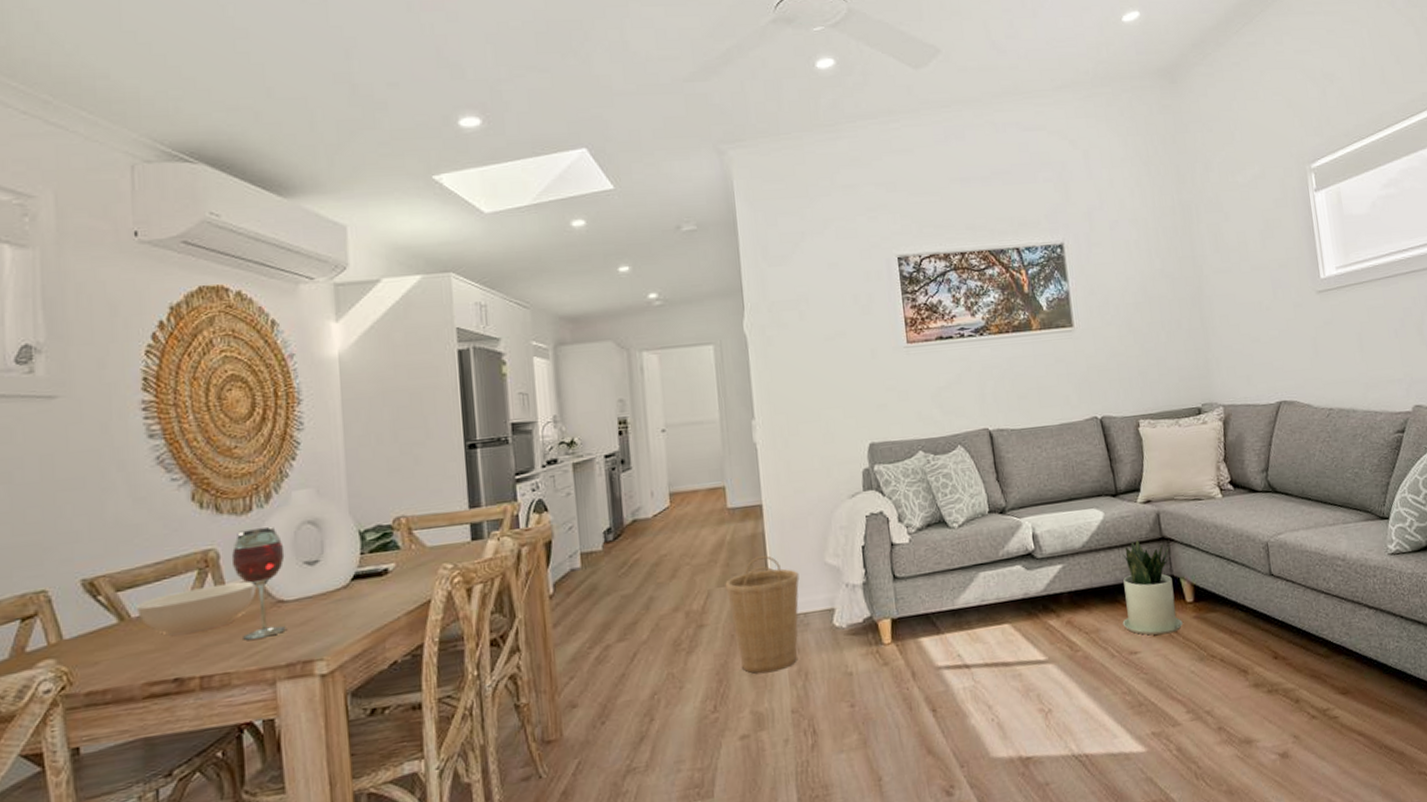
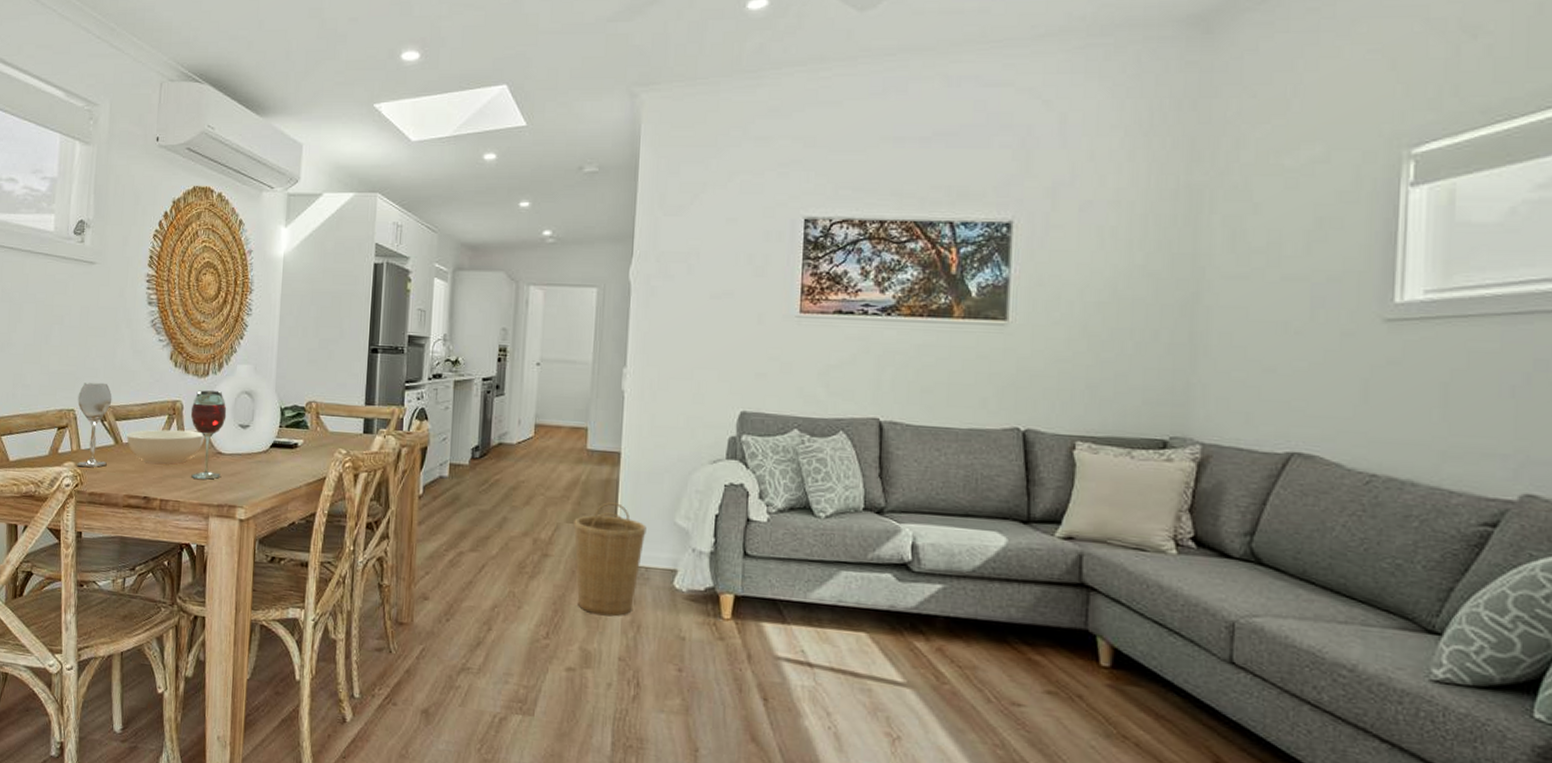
wineglass: none [50,546,109,663] -> present [77,382,112,468]
planter: present [1122,540,1183,636] -> none [1008,579,1090,696]

